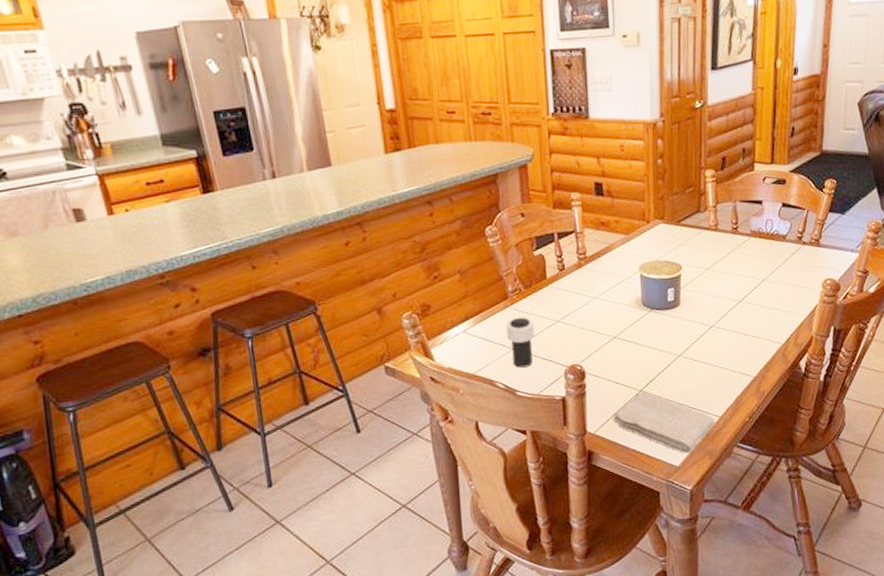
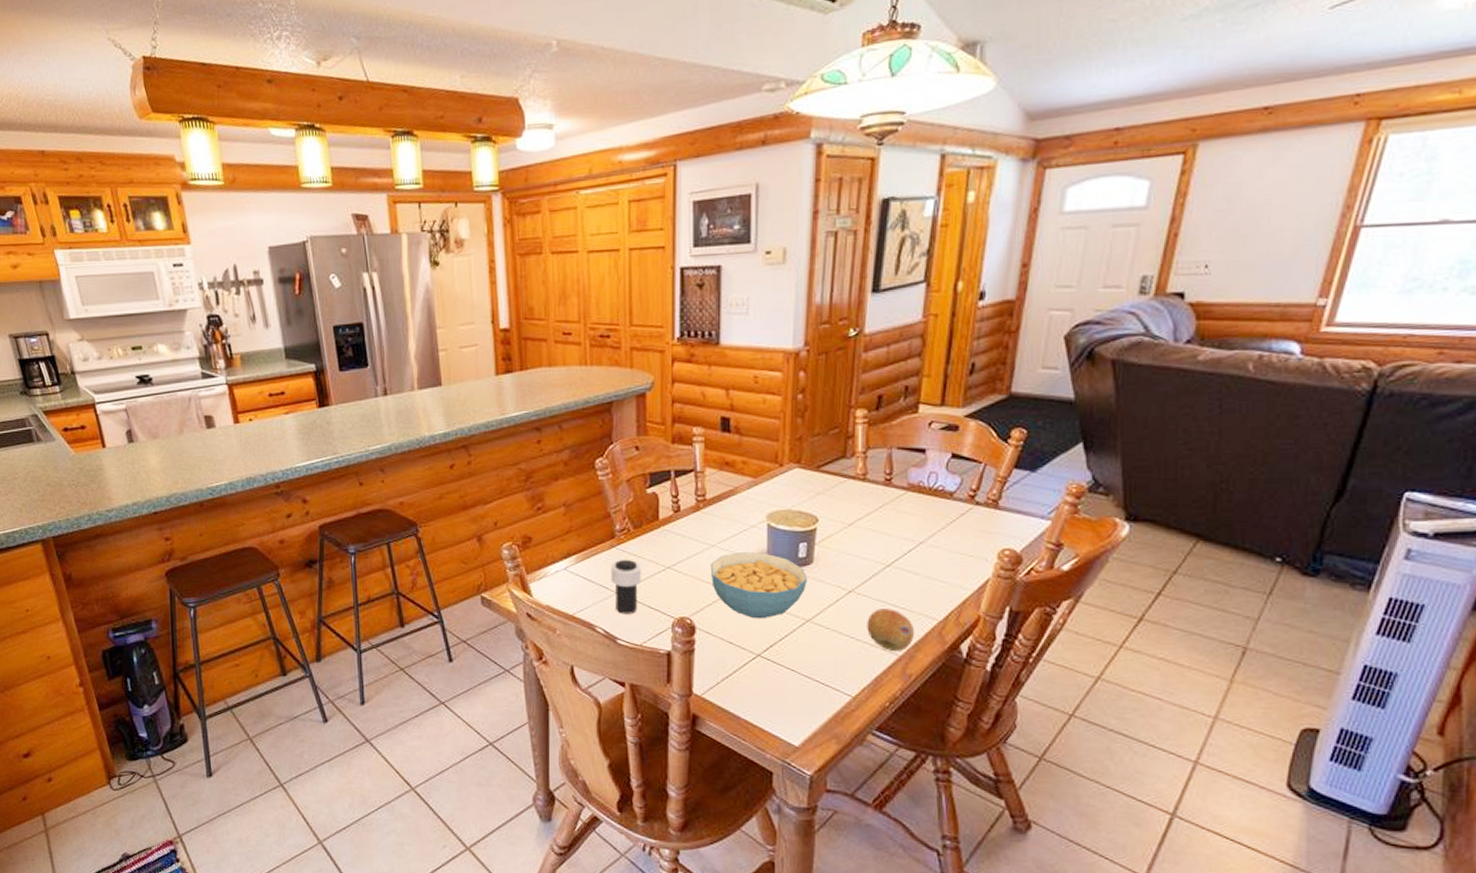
cereal bowl: none [594,300,676,359] -> present [710,552,807,619]
washcloth: present [613,391,715,454] -> none [724,656,847,734]
fruit: none [726,338,765,374] -> present [867,608,915,651]

